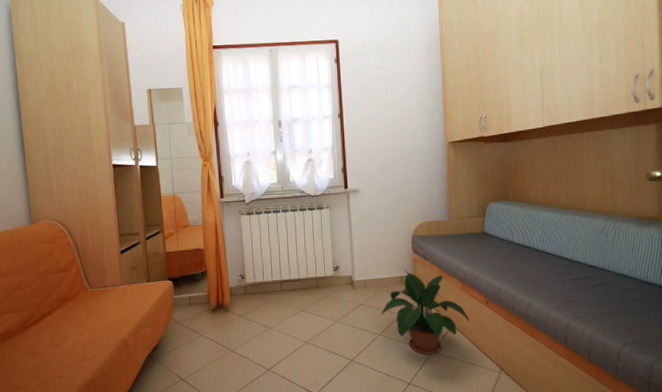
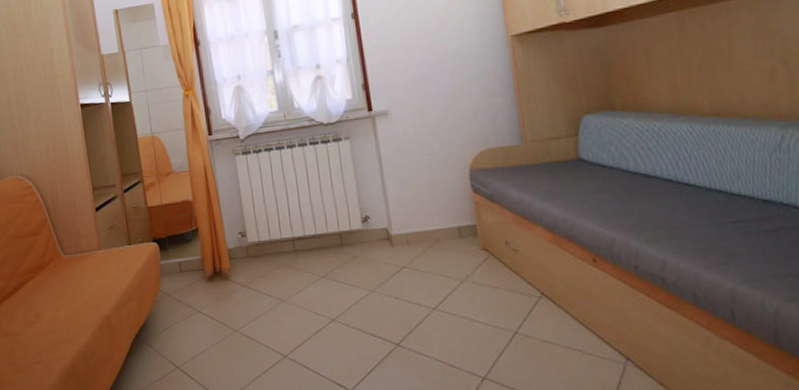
potted plant: present [381,268,470,355] -> none [433,215,569,337]

